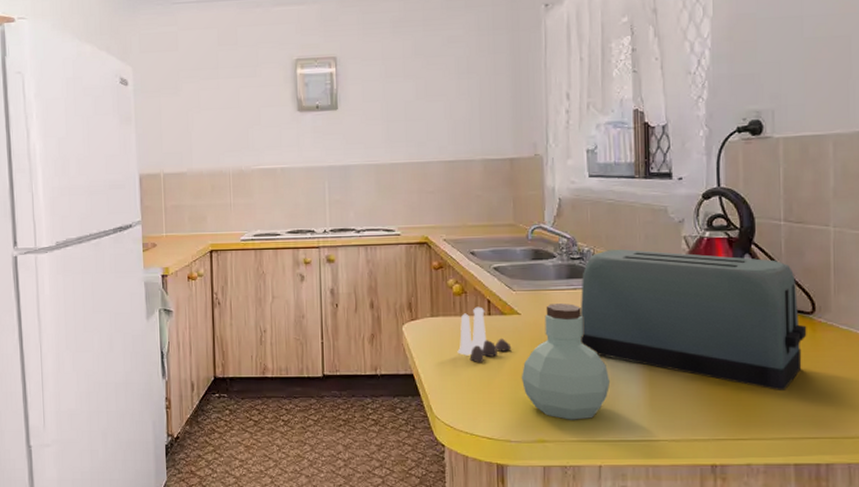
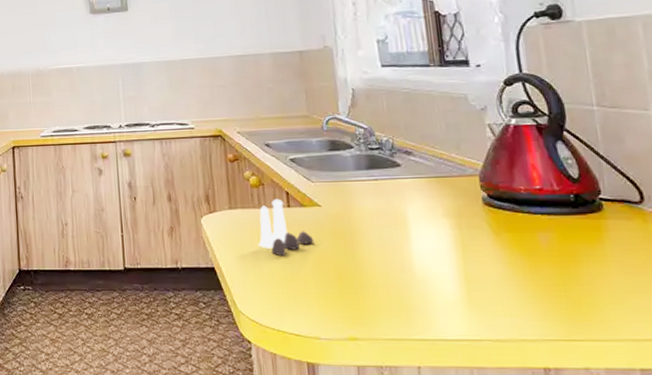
jar: present [521,304,611,420] -> none [326,195,423,317]
toaster: present [580,249,807,390] -> none [382,138,638,287]

